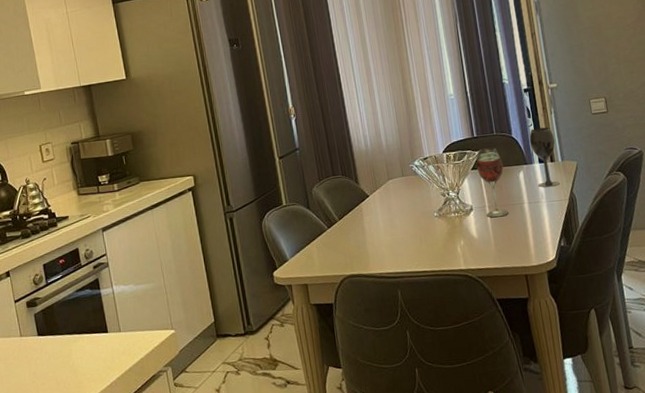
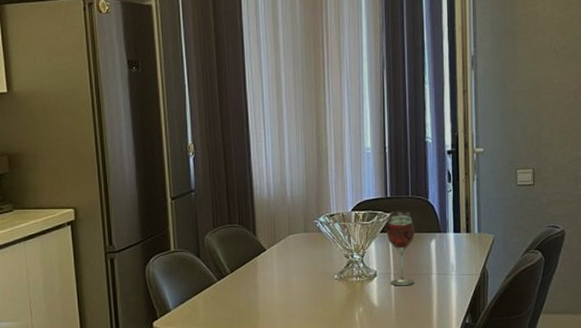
wine glass: present [529,127,561,188] -> none [446,194,474,259]

